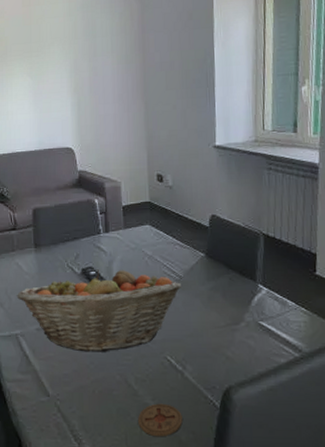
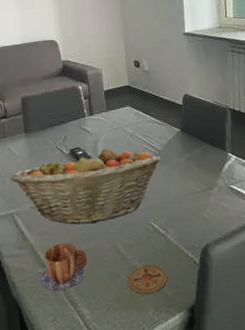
mug: none [44,371,94,423] -> present [41,242,87,291]

